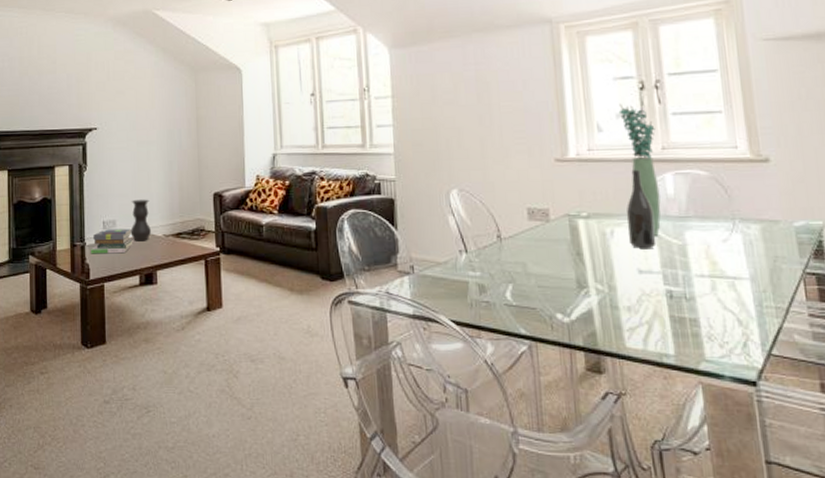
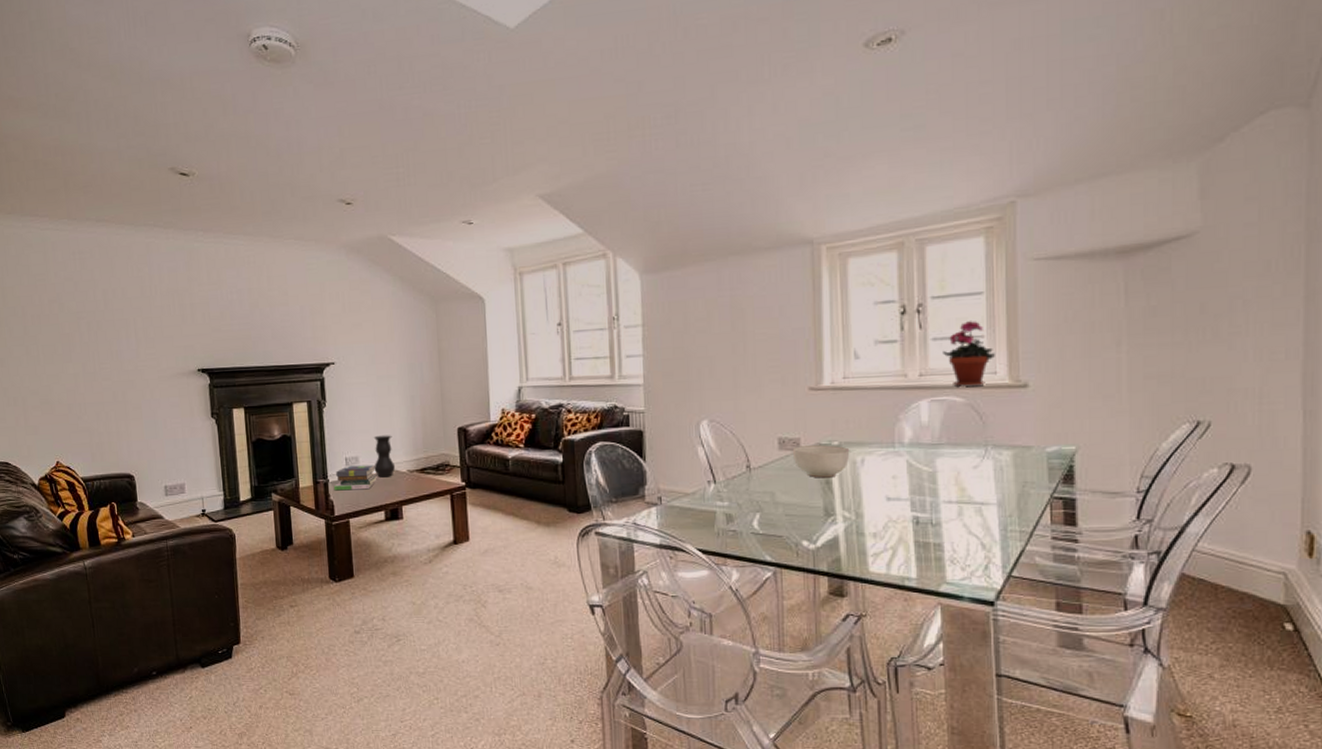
bowl: none [541,216,599,249] -> present [792,445,850,478]
vase: present [618,104,661,236] -> none [877,330,914,464]
wine bottle: present [626,169,657,248] -> none [878,397,907,476]
potted plant: none [683,96,734,161] -> present [943,320,995,388]

